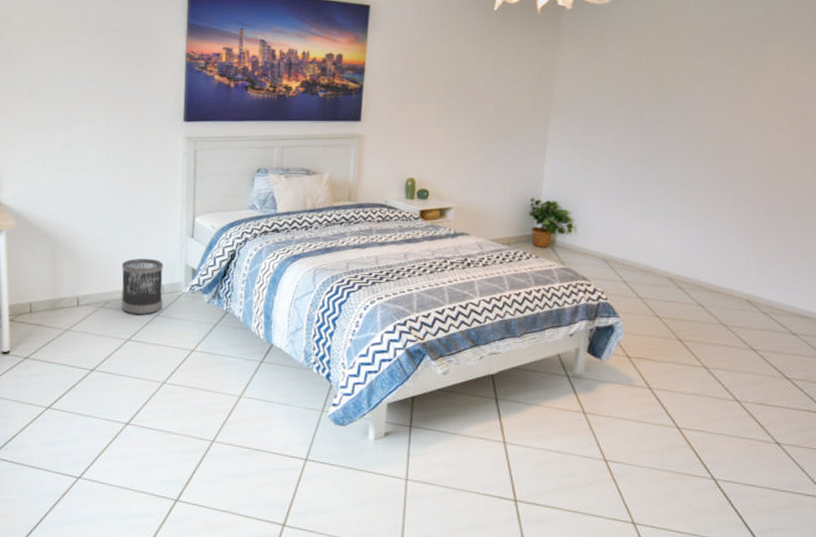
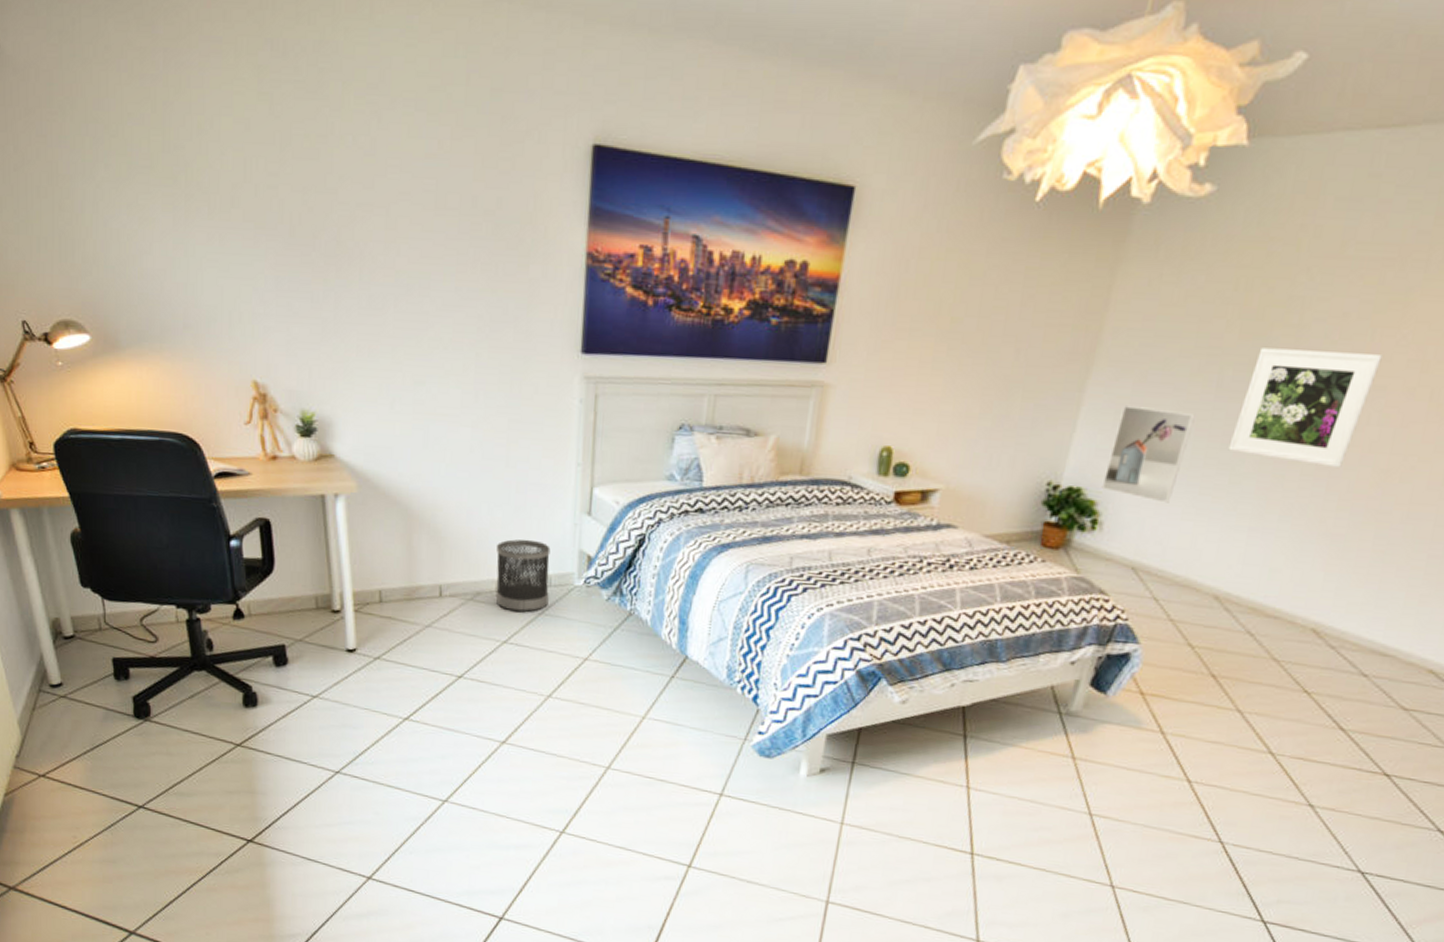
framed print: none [571,143,629,210] -> present [1101,406,1195,503]
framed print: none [657,99,751,180] -> present [1228,348,1382,469]

